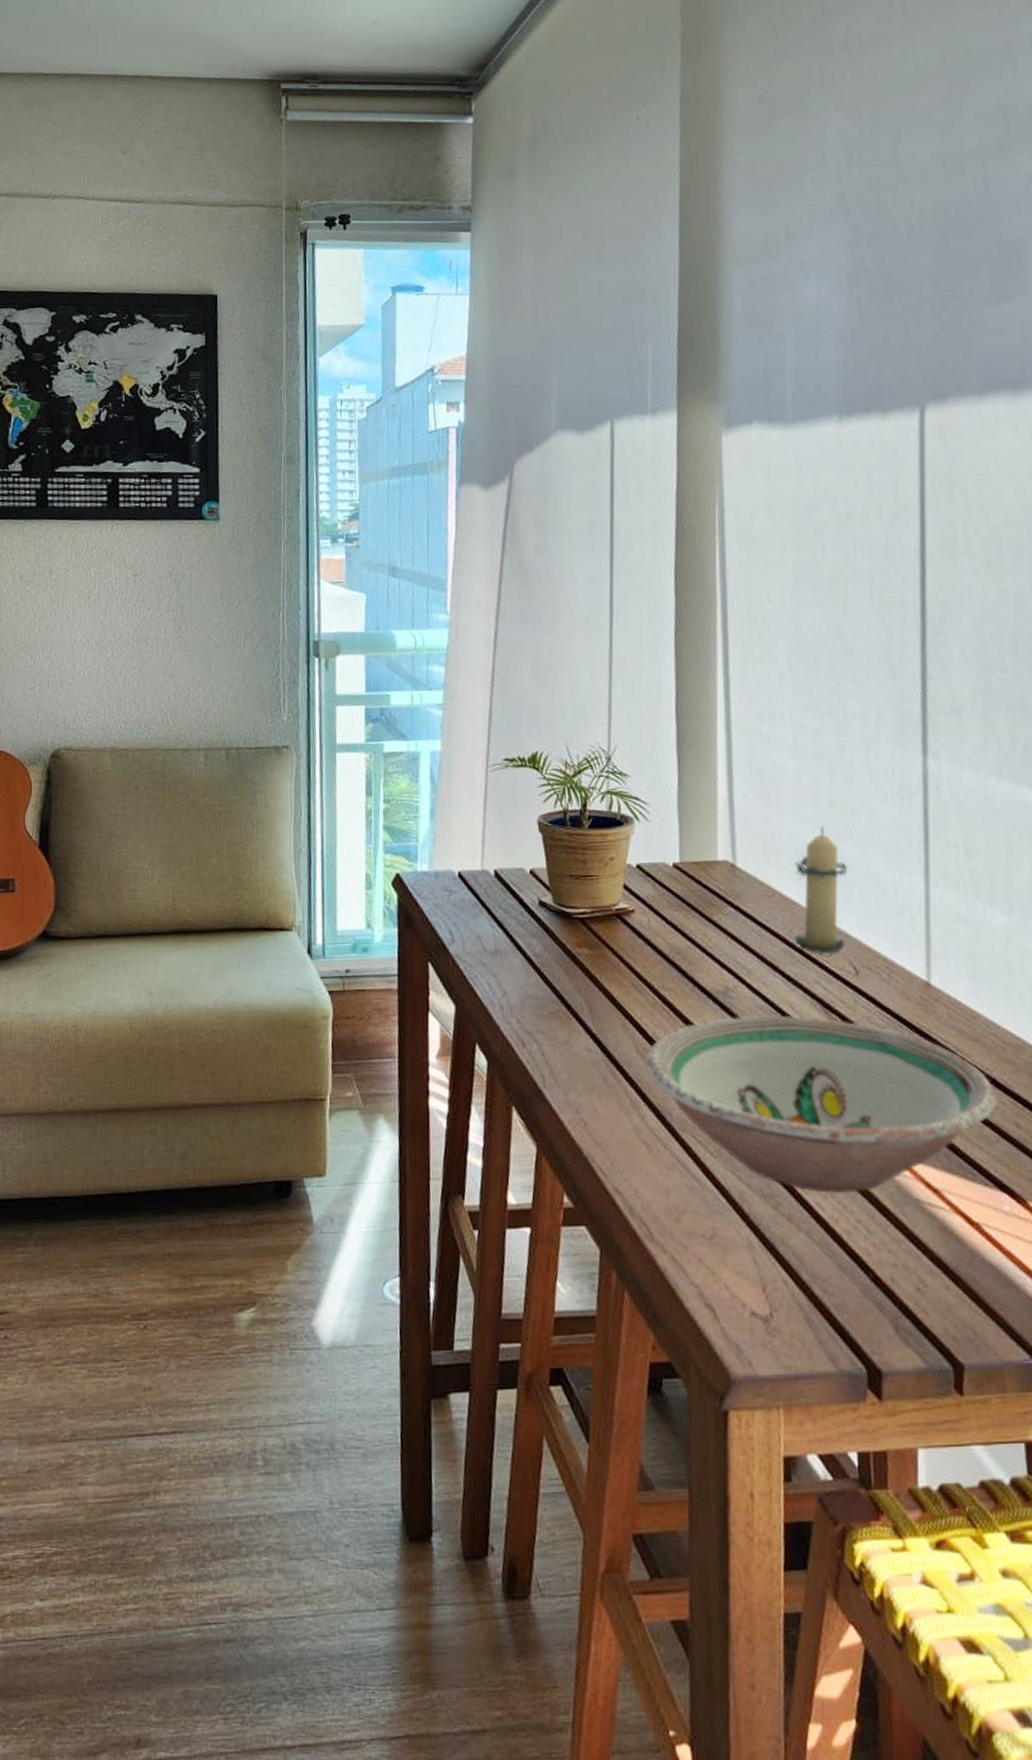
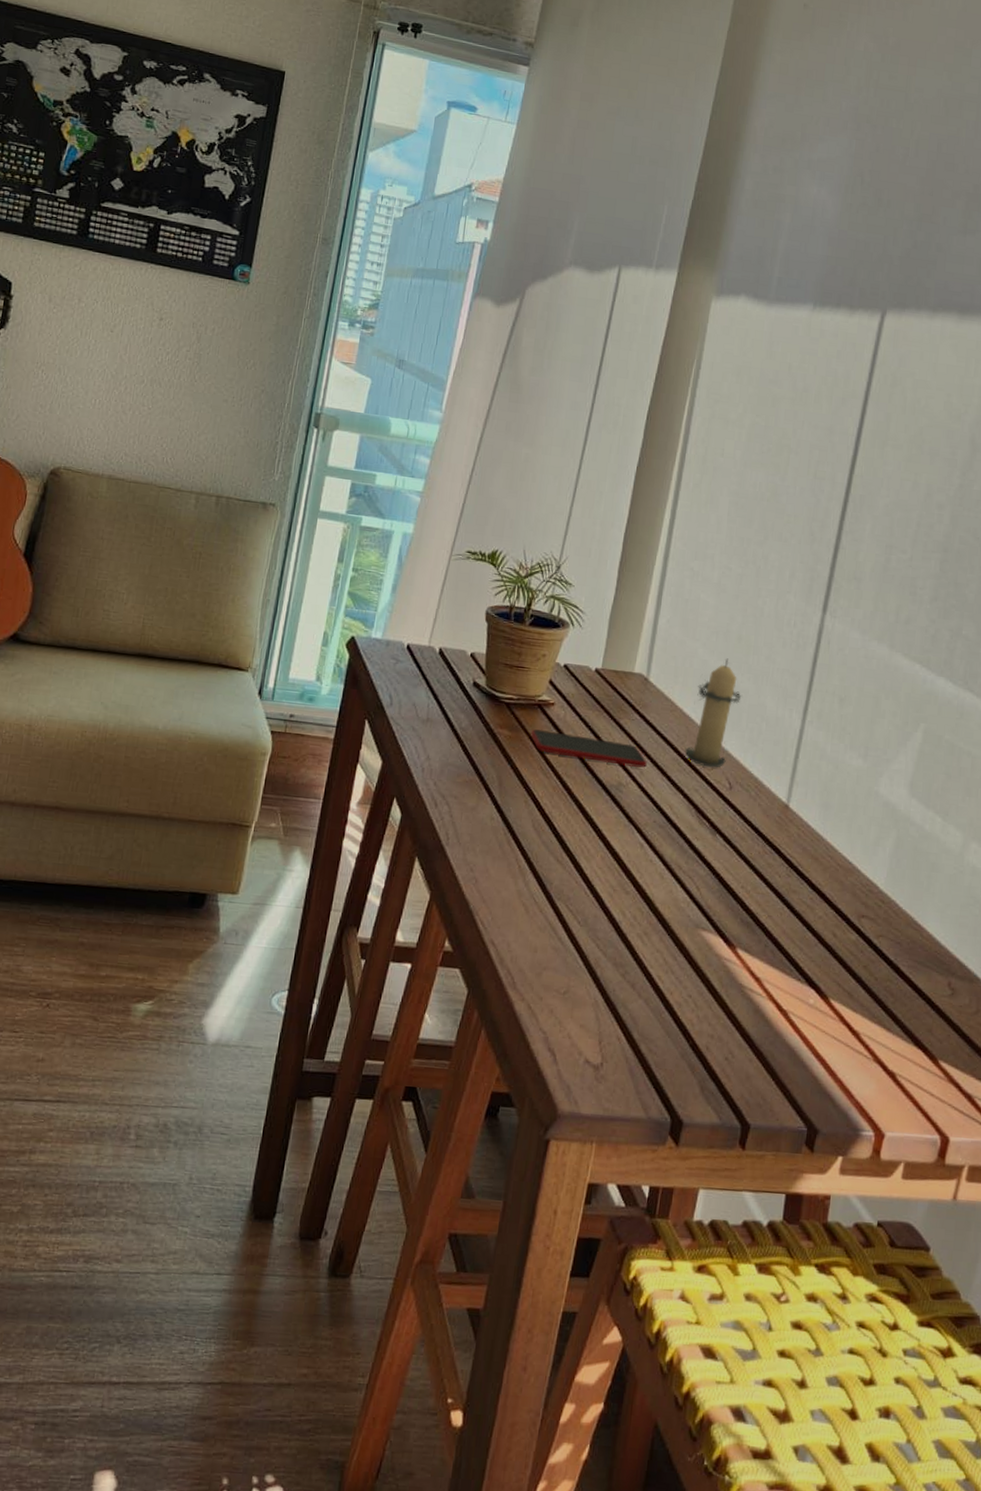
smartphone: none [614,941,754,968] -> present [531,729,647,769]
bowl: present [644,1015,998,1194] -> none [537,808,824,972]

